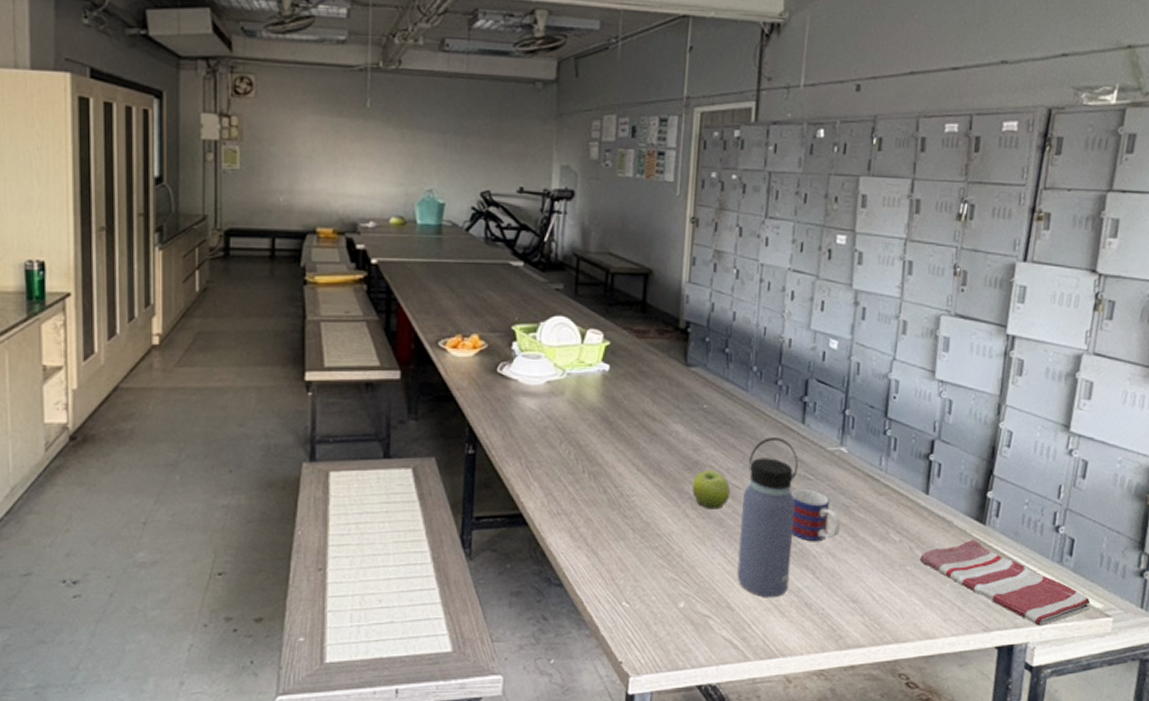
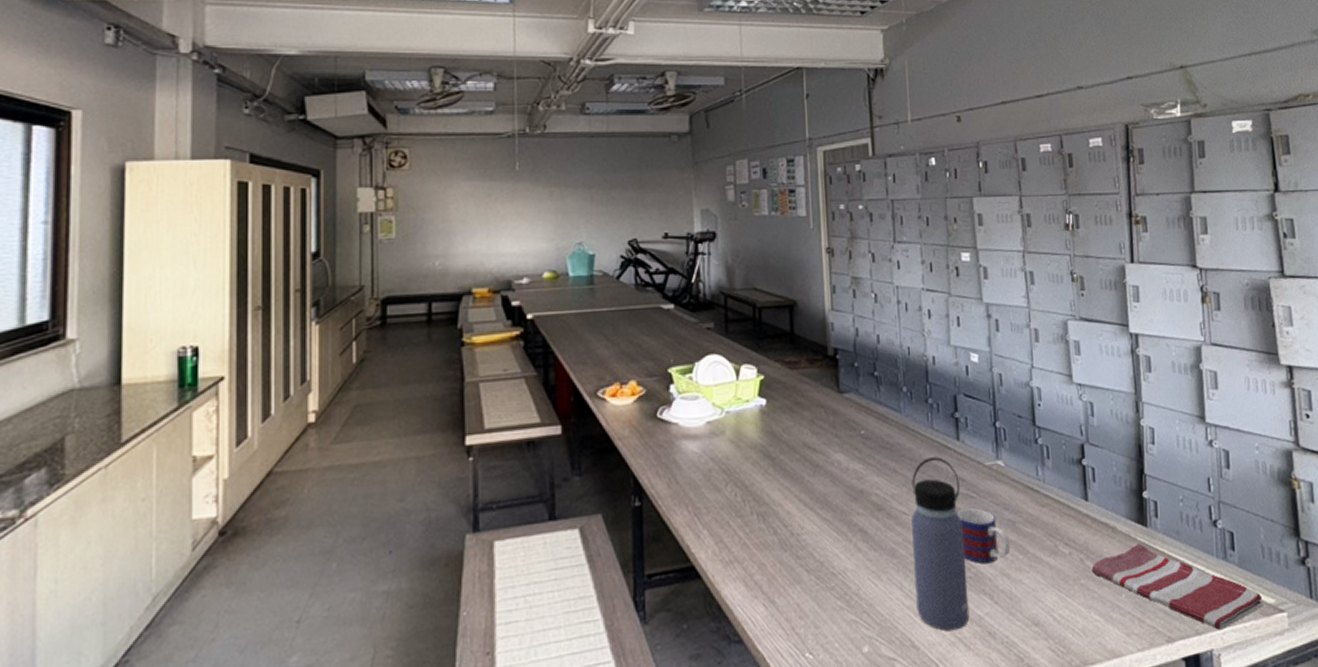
fruit: present [691,469,731,510] -> none [860,497,899,541]

